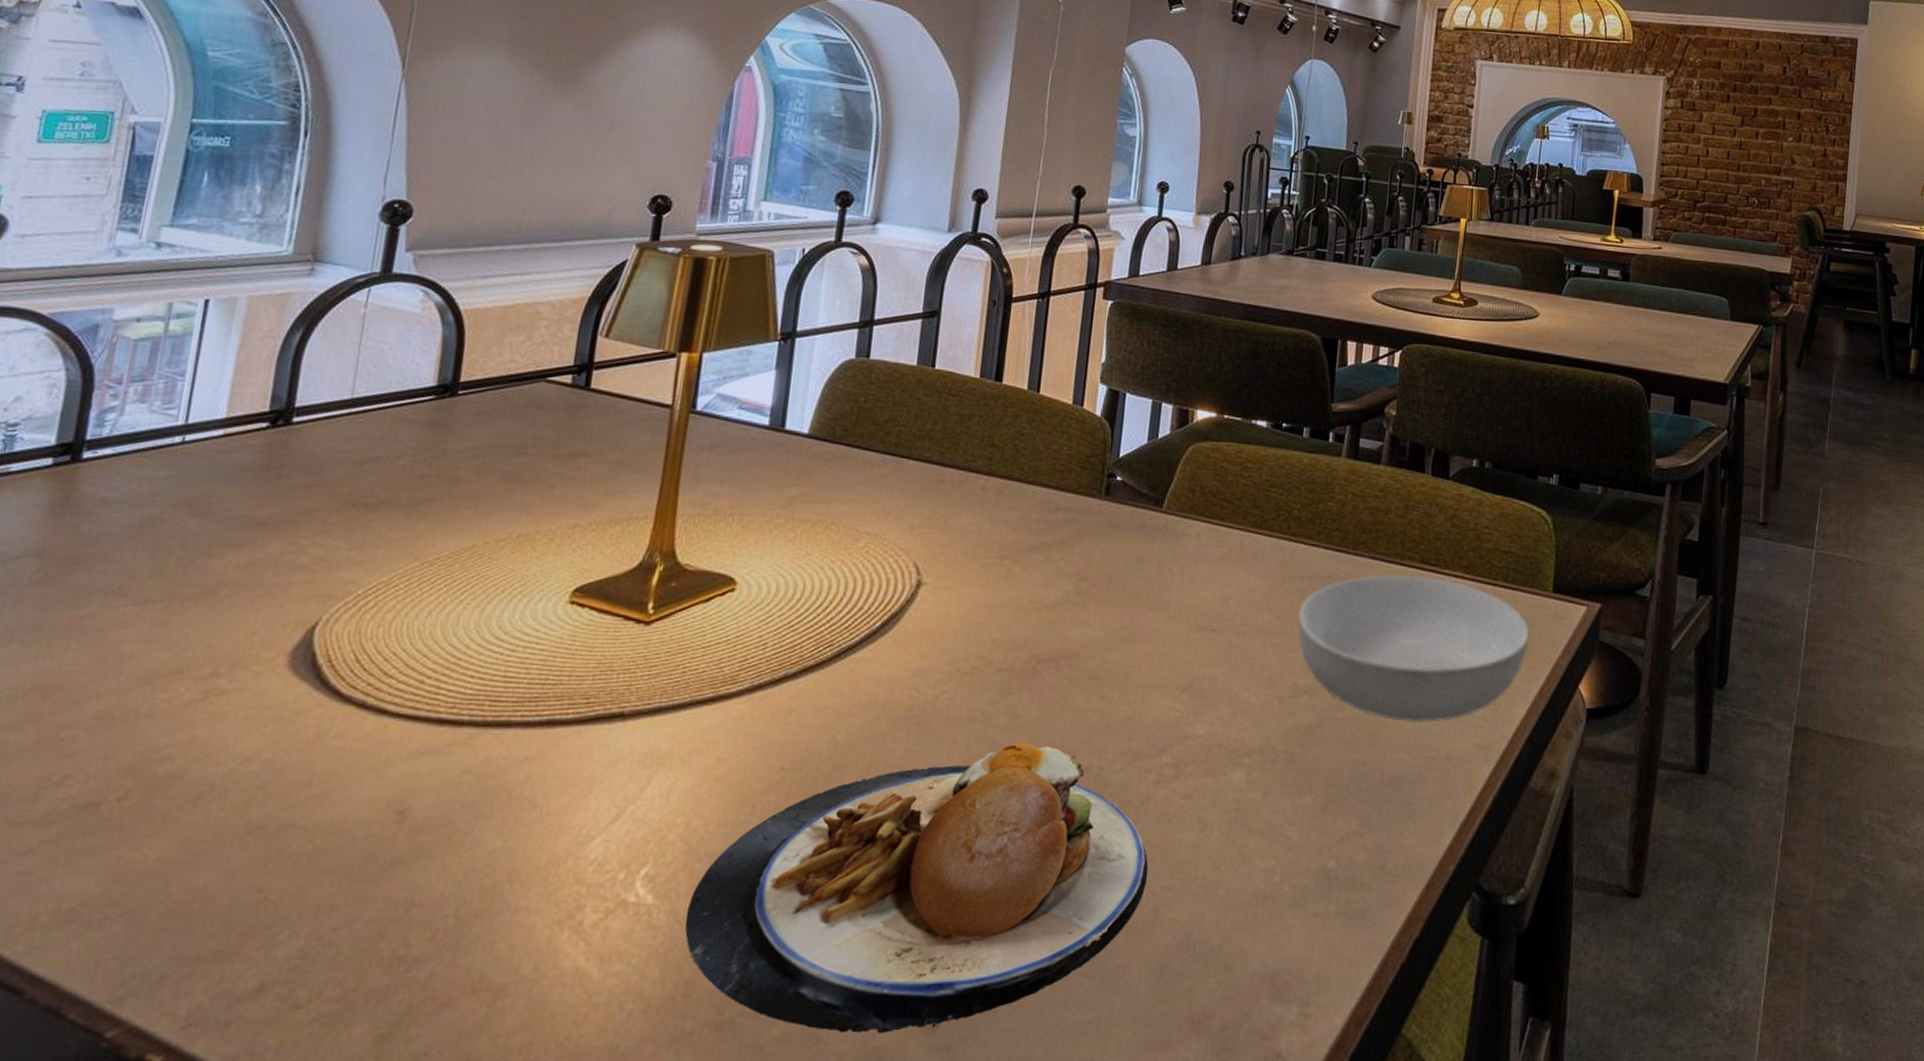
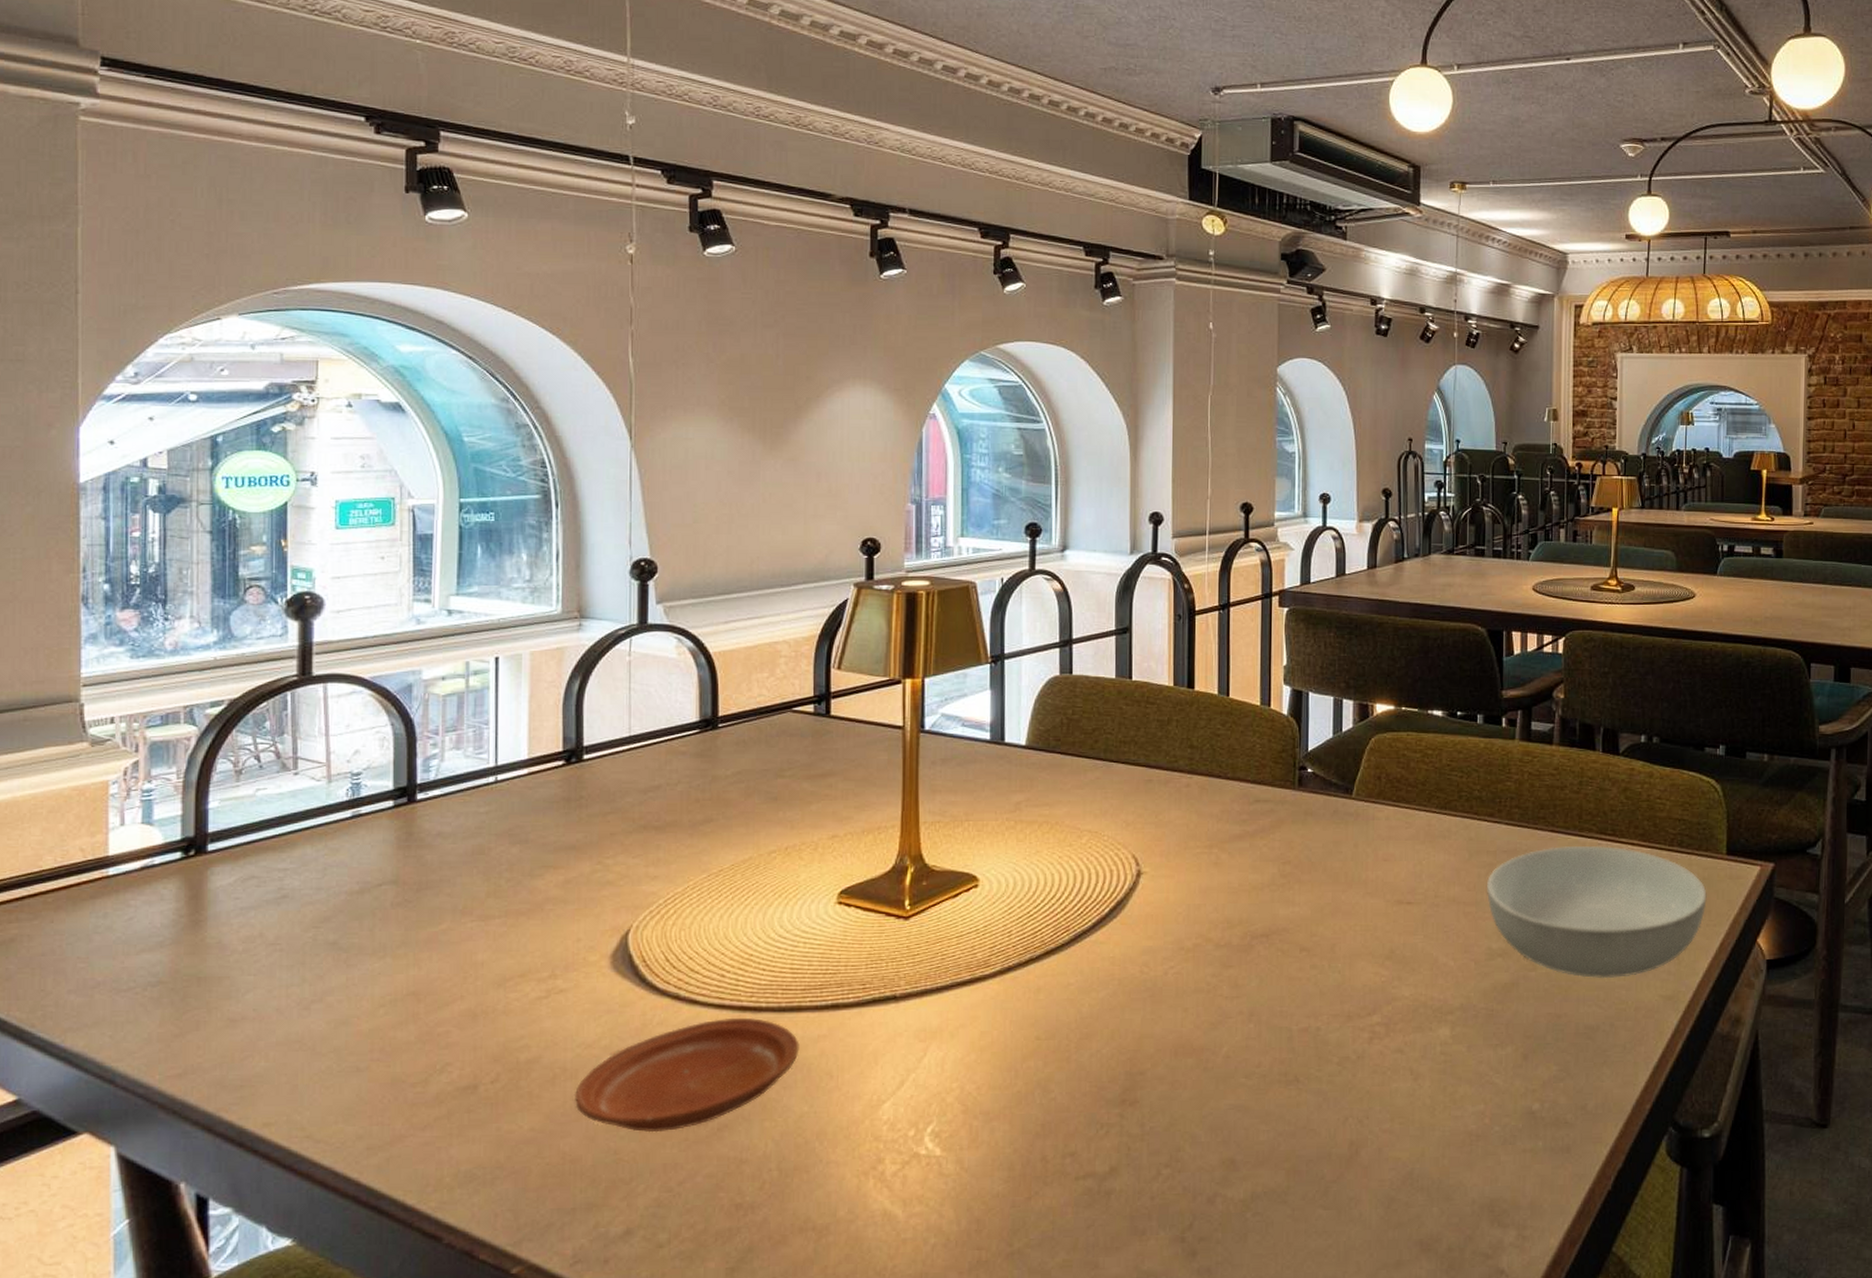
plate: none [218,732,502,867] -> present [574,1017,800,1133]
plate: present [685,743,1148,1034] -> none [970,1009,1369,1260]

